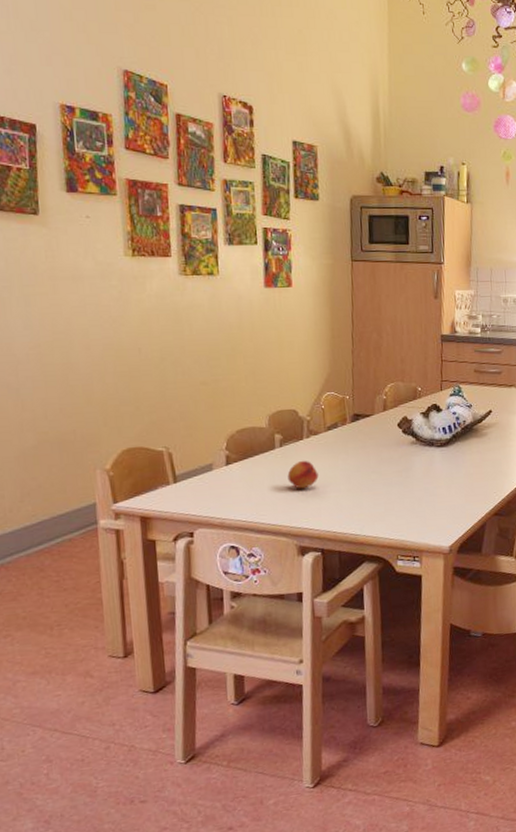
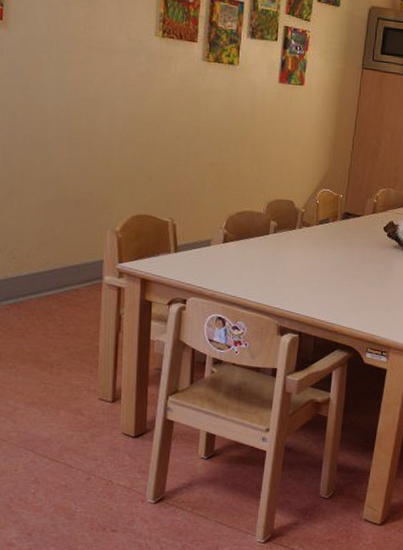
fruit: present [287,460,319,489] -> none [277,248,305,275]

